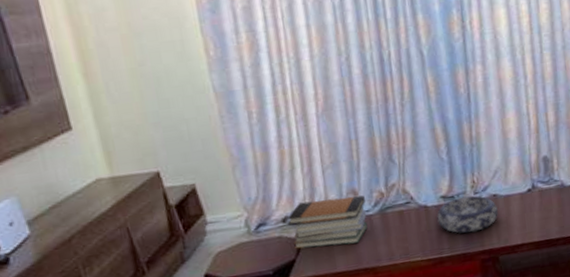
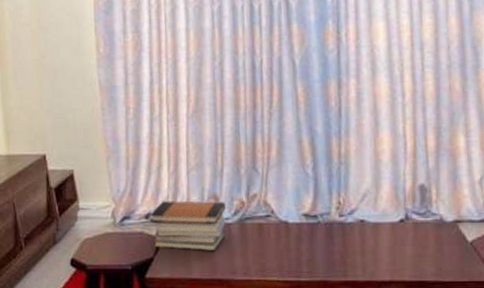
decorative bowl: present [437,195,498,234] -> none [297,218,365,259]

